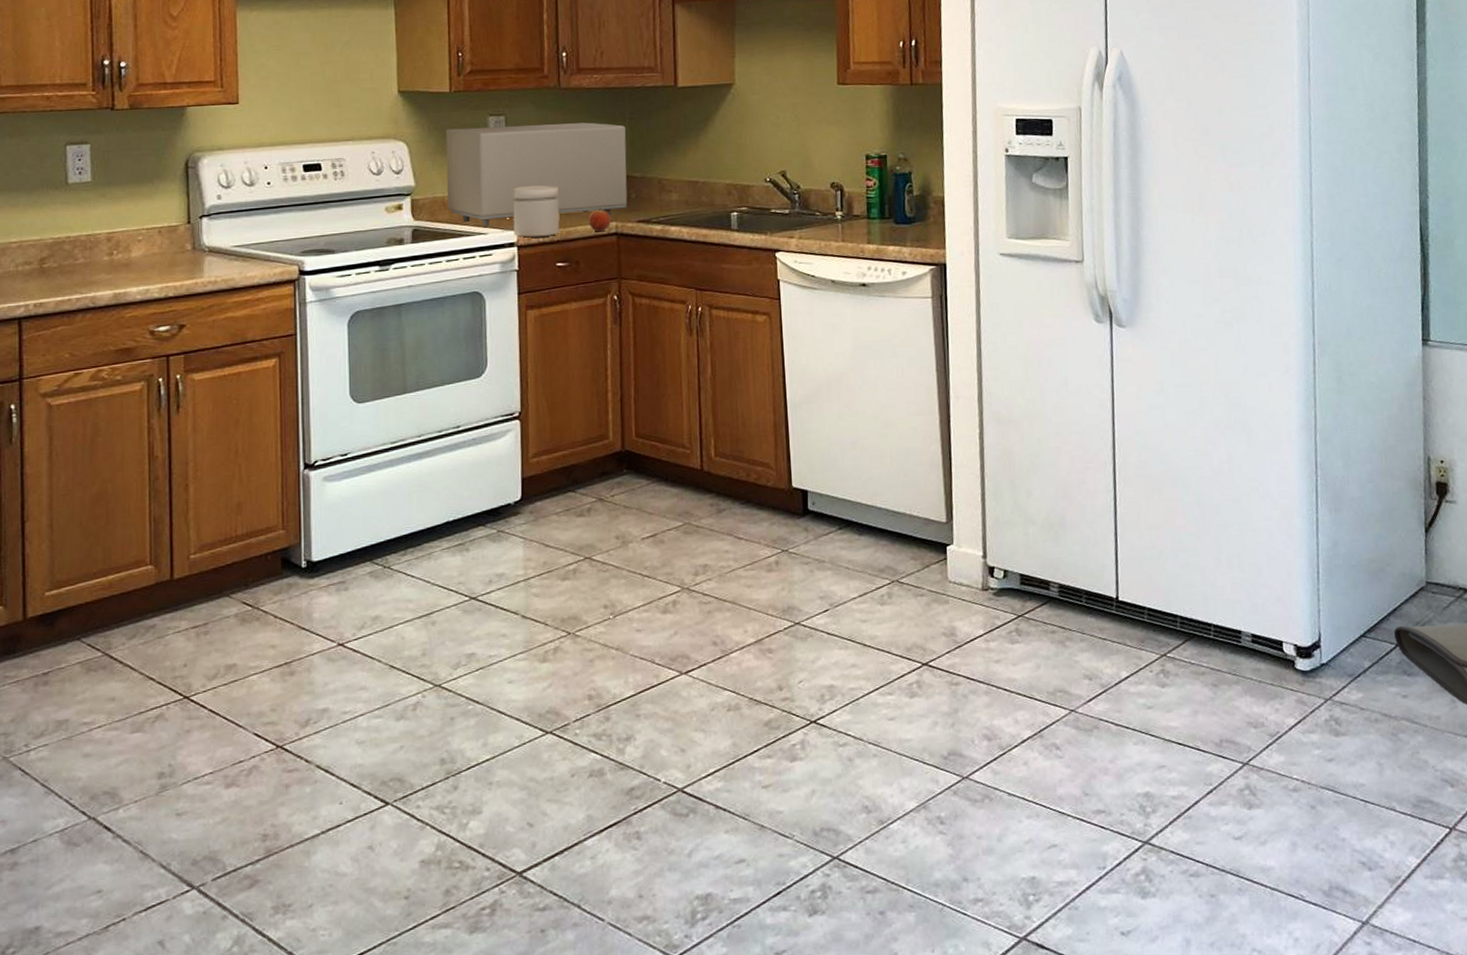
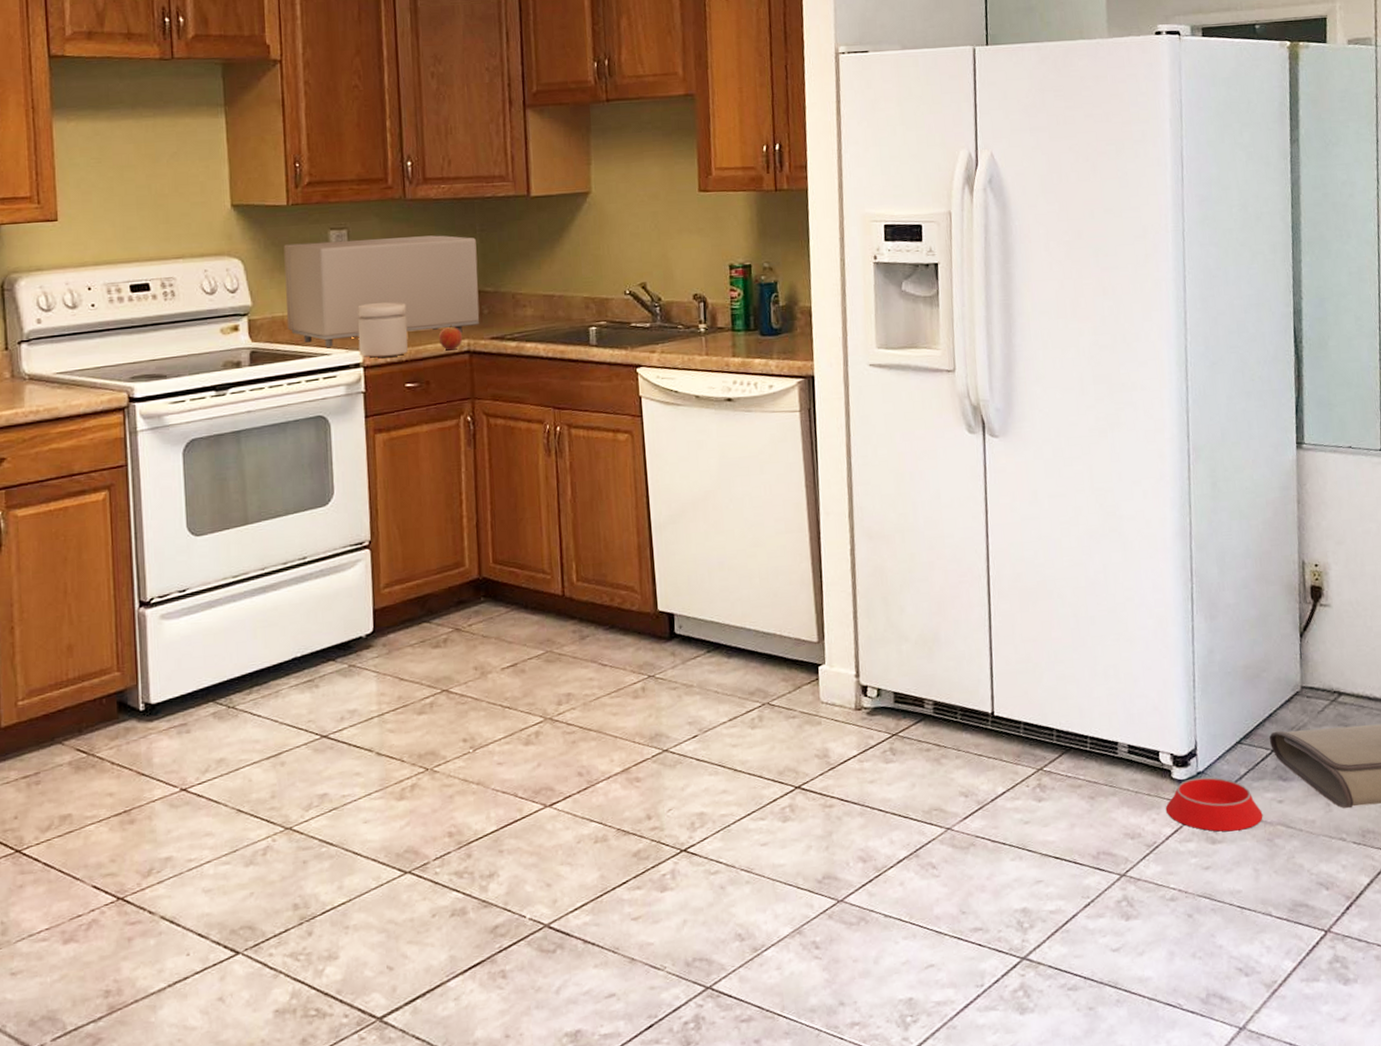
pet bowl: none [1288,668,1387,725] -> present [1165,777,1263,832]

